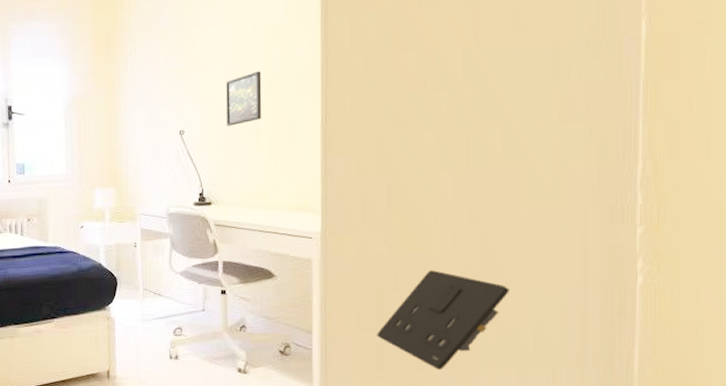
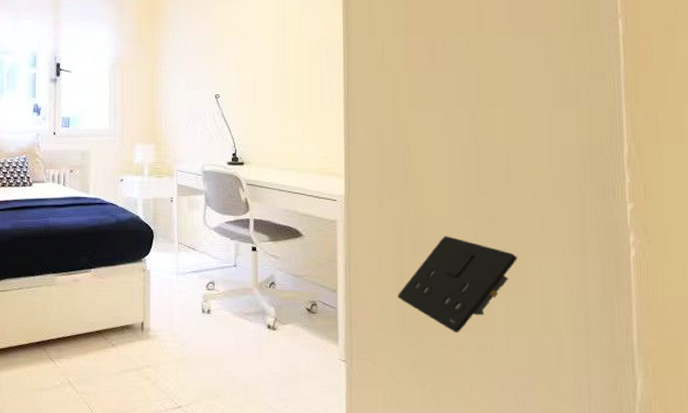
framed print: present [226,71,262,126] -> none [257,45,291,93]

